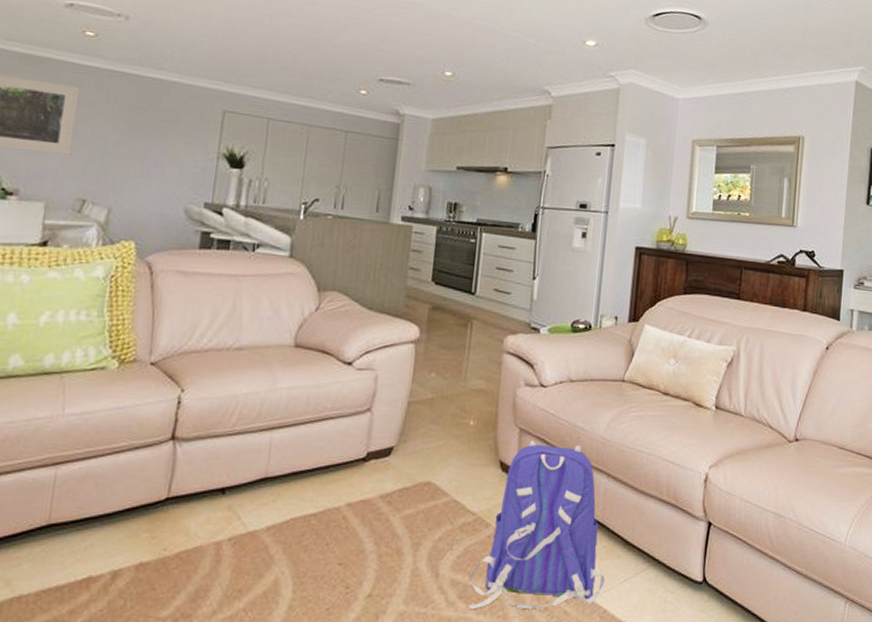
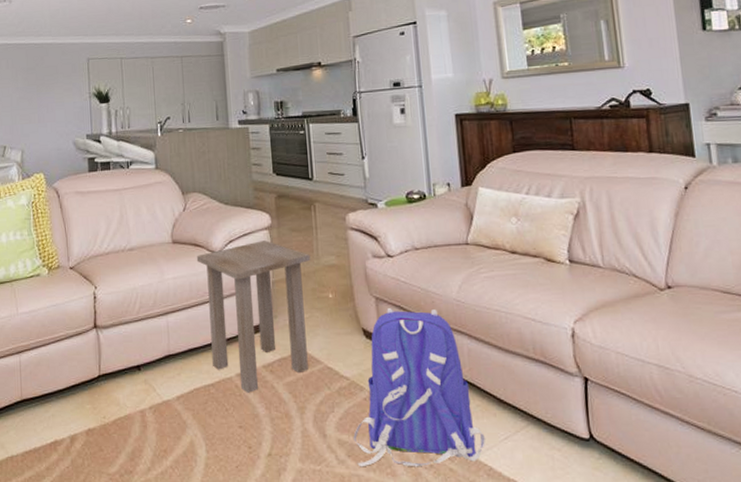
side table: none [319,355,457,526] -> present [196,240,310,393]

